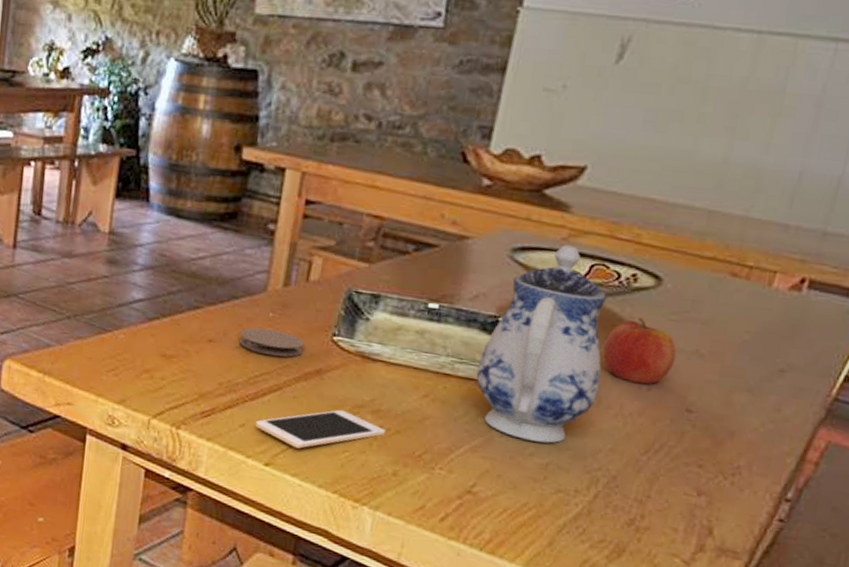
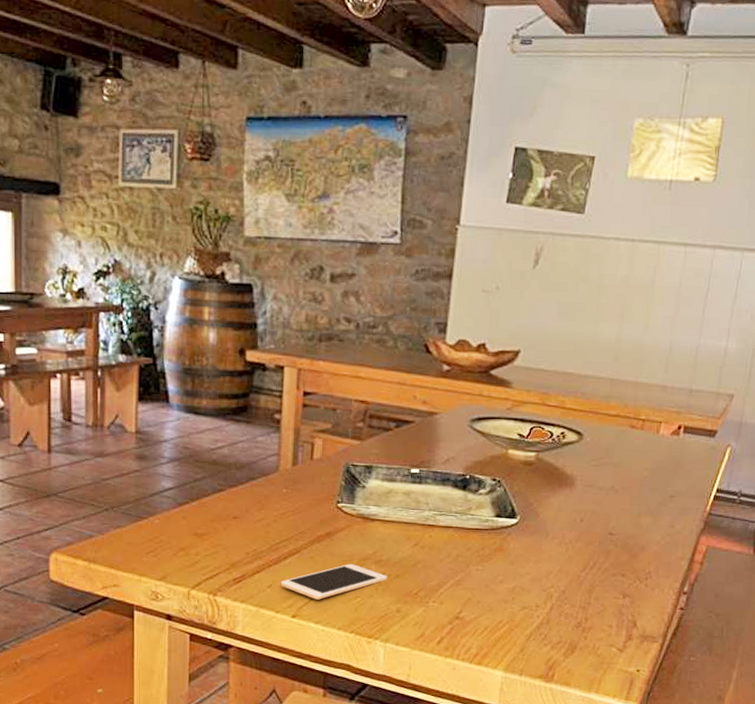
coaster: present [238,327,305,358] -> none [259,503,315,525]
teapot: present [476,245,608,443] -> none [453,413,546,571]
fruit: present [603,317,677,385] -> none [546,466,599,517]

